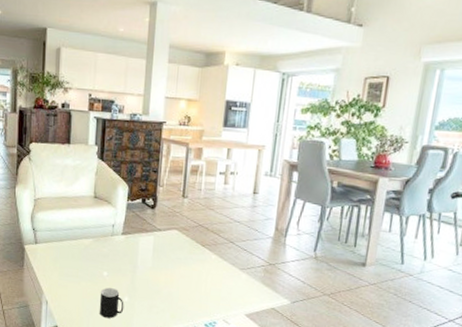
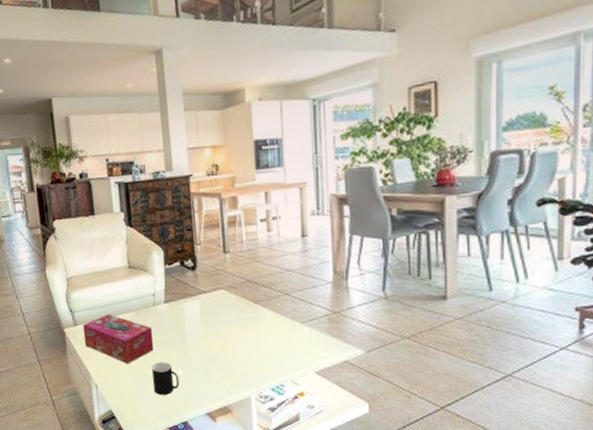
tissue box: none [42,237,107,286] -> present [82,314,154,364]

